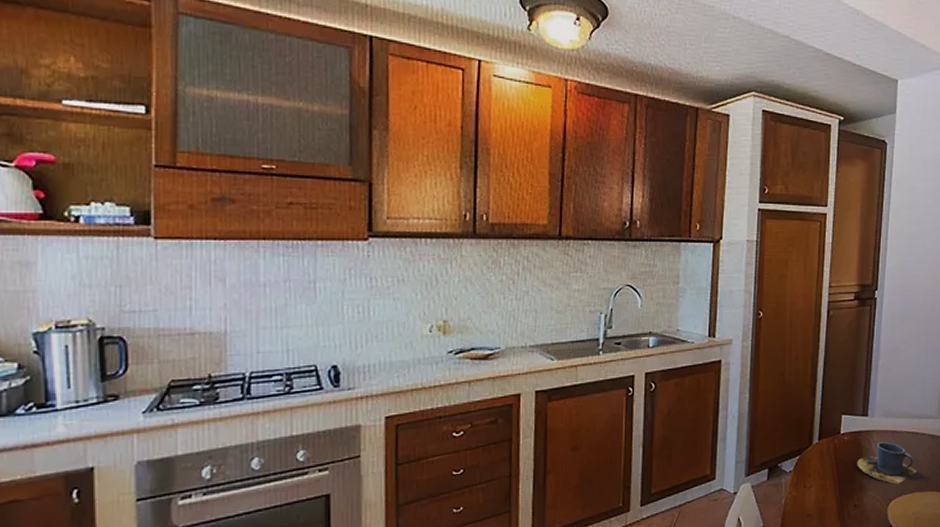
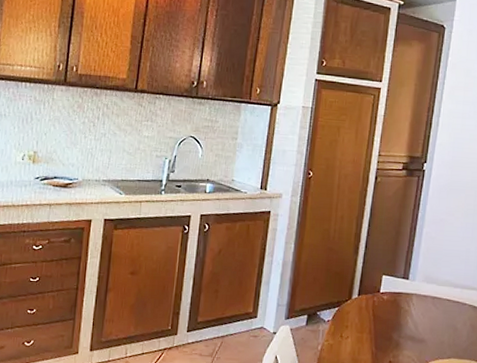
cup: present [857,442,917,485] -> none [395,306,456,348]

